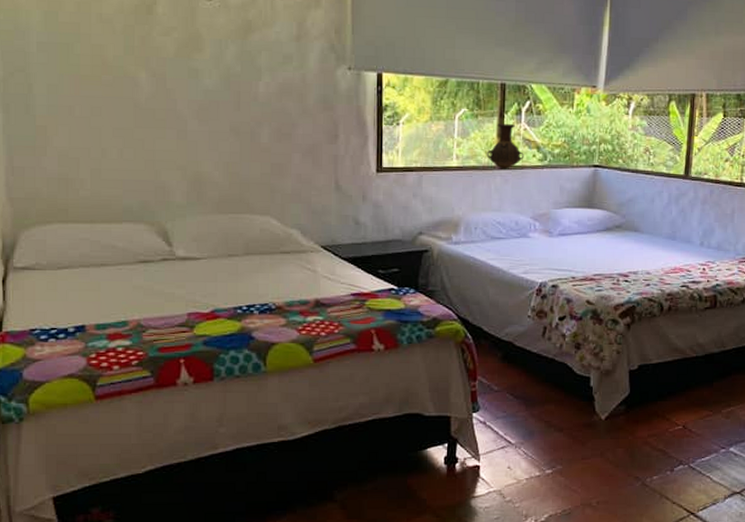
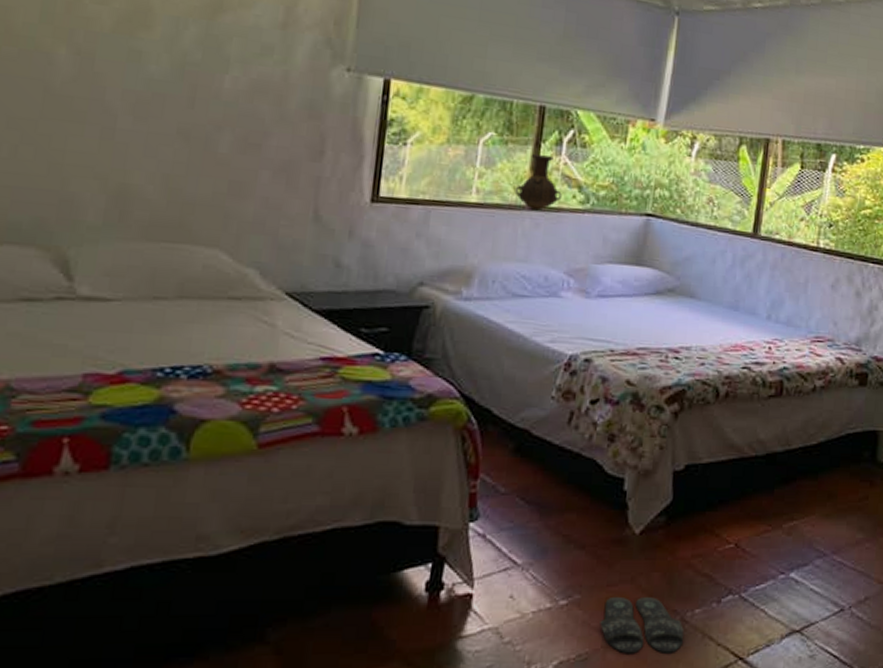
slippers: none [578,467,645,510] -> present [600,596,684,654]

